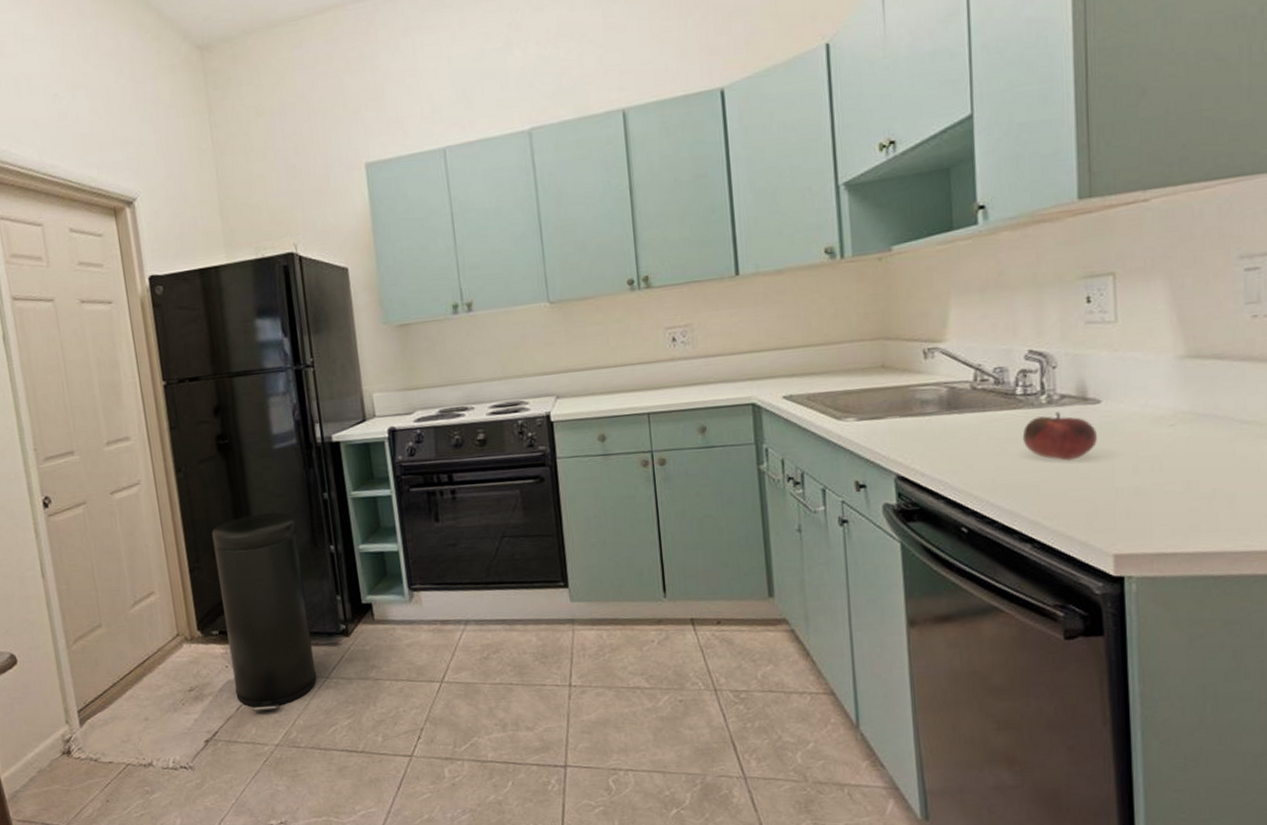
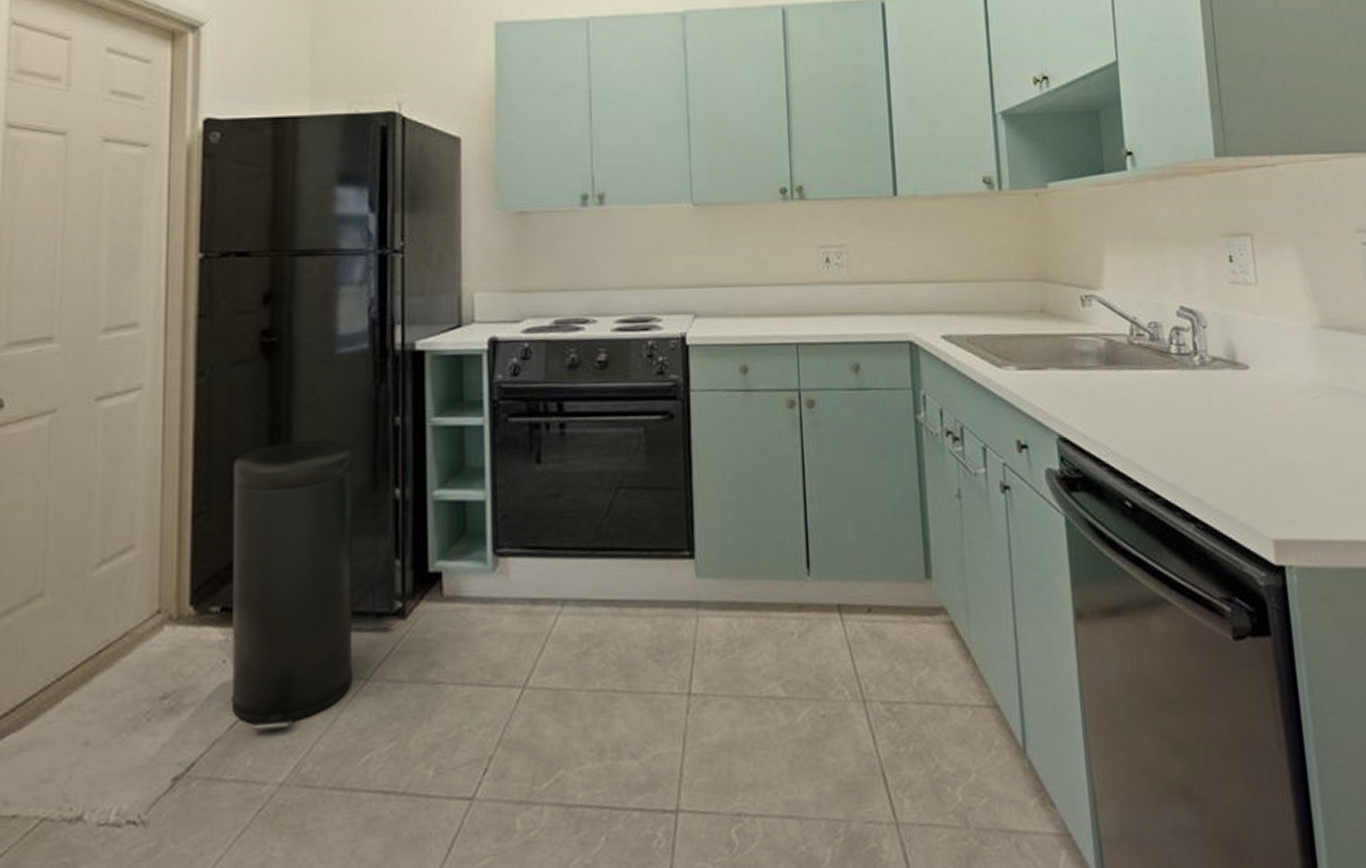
fruit: present [1022,412,1098,462] -> none [1179,375,1249,432]

